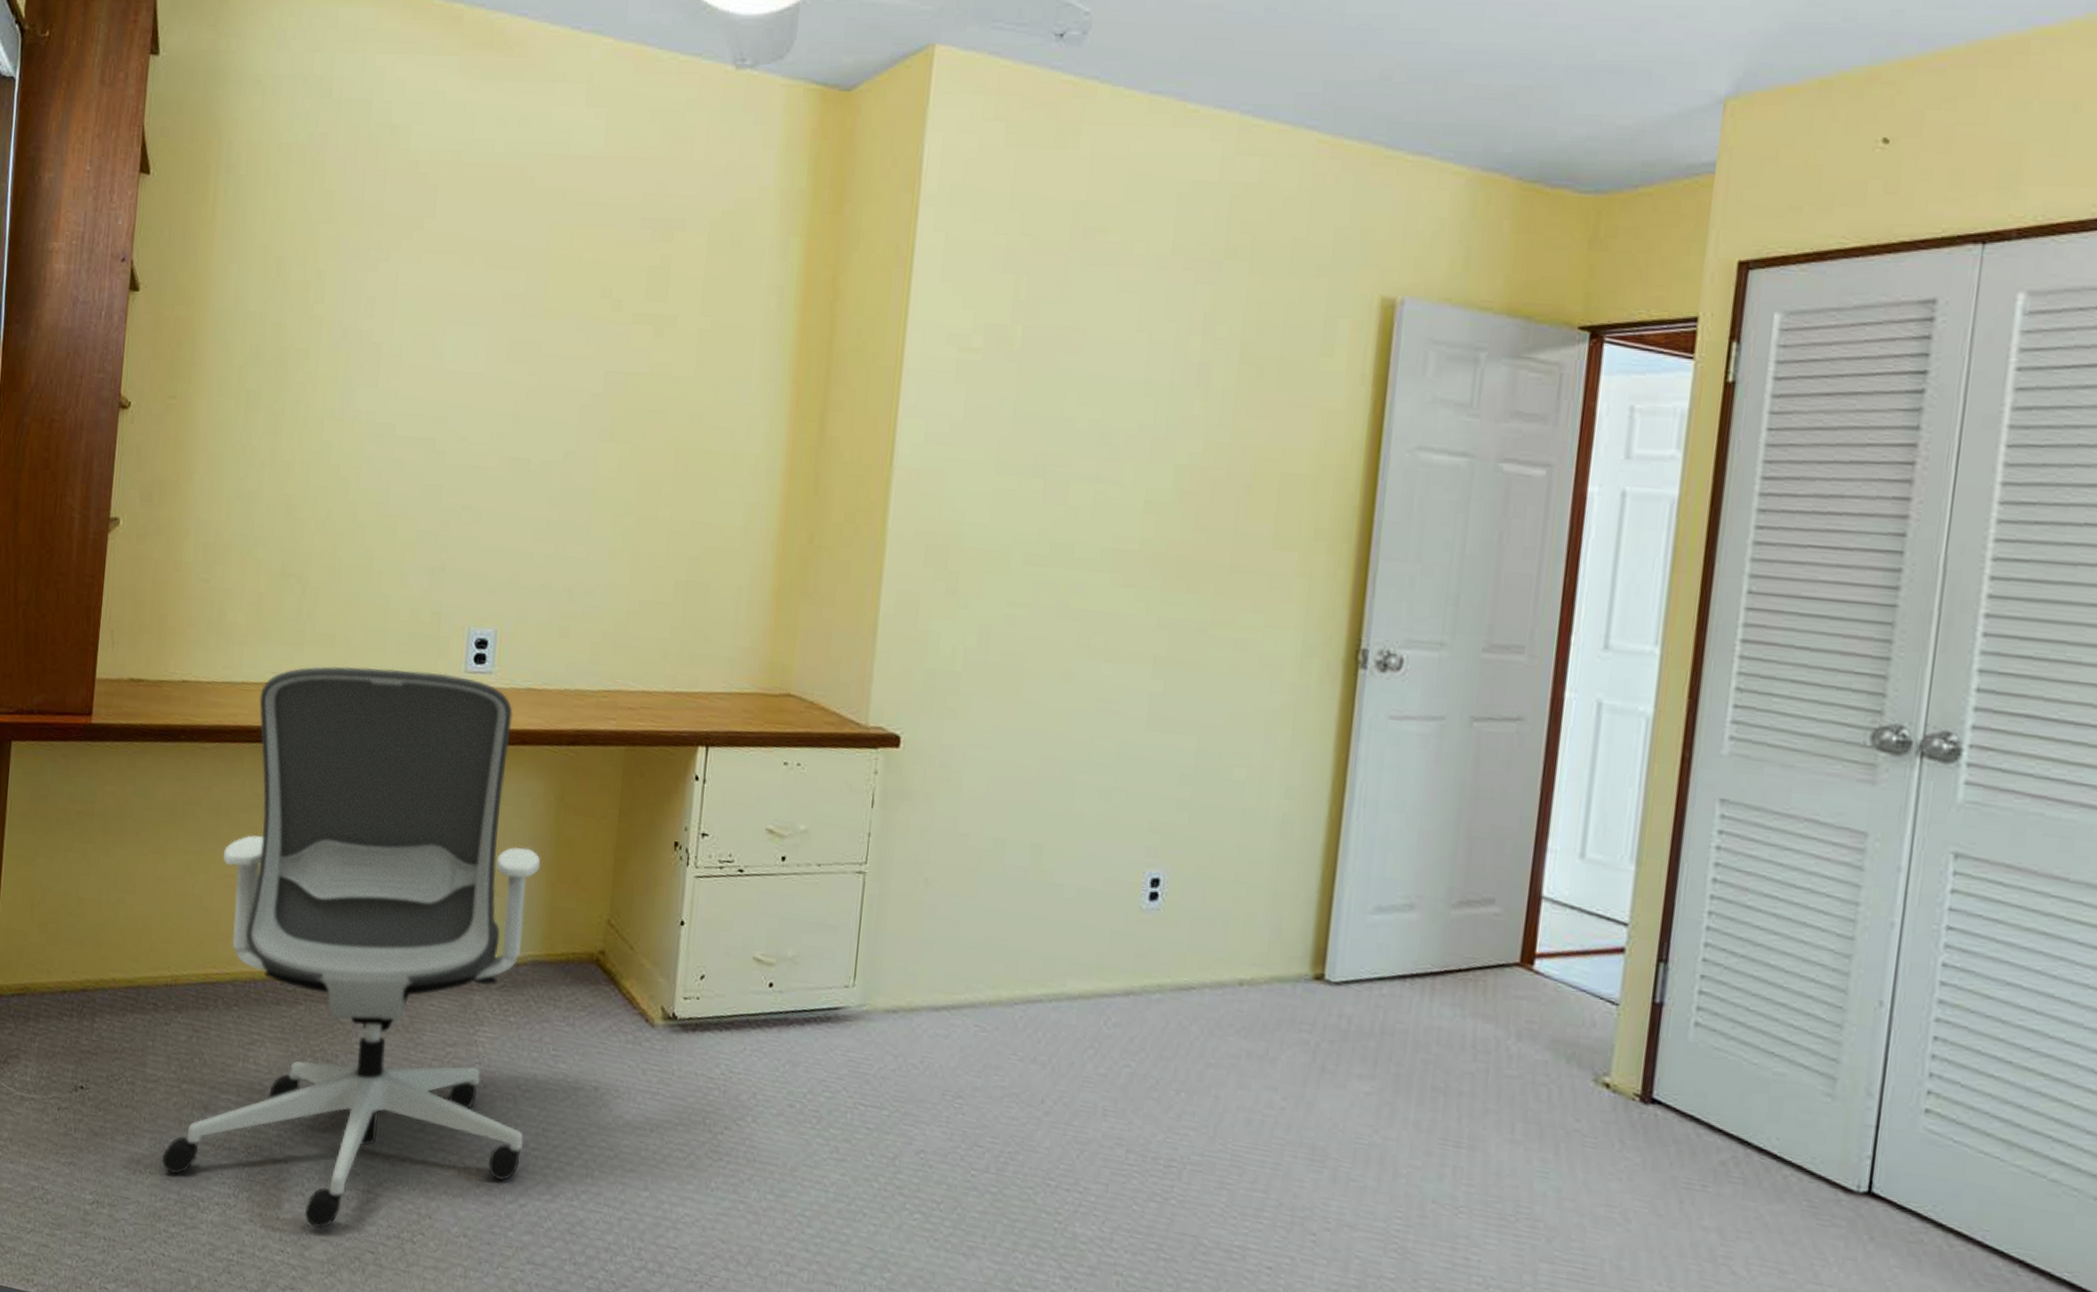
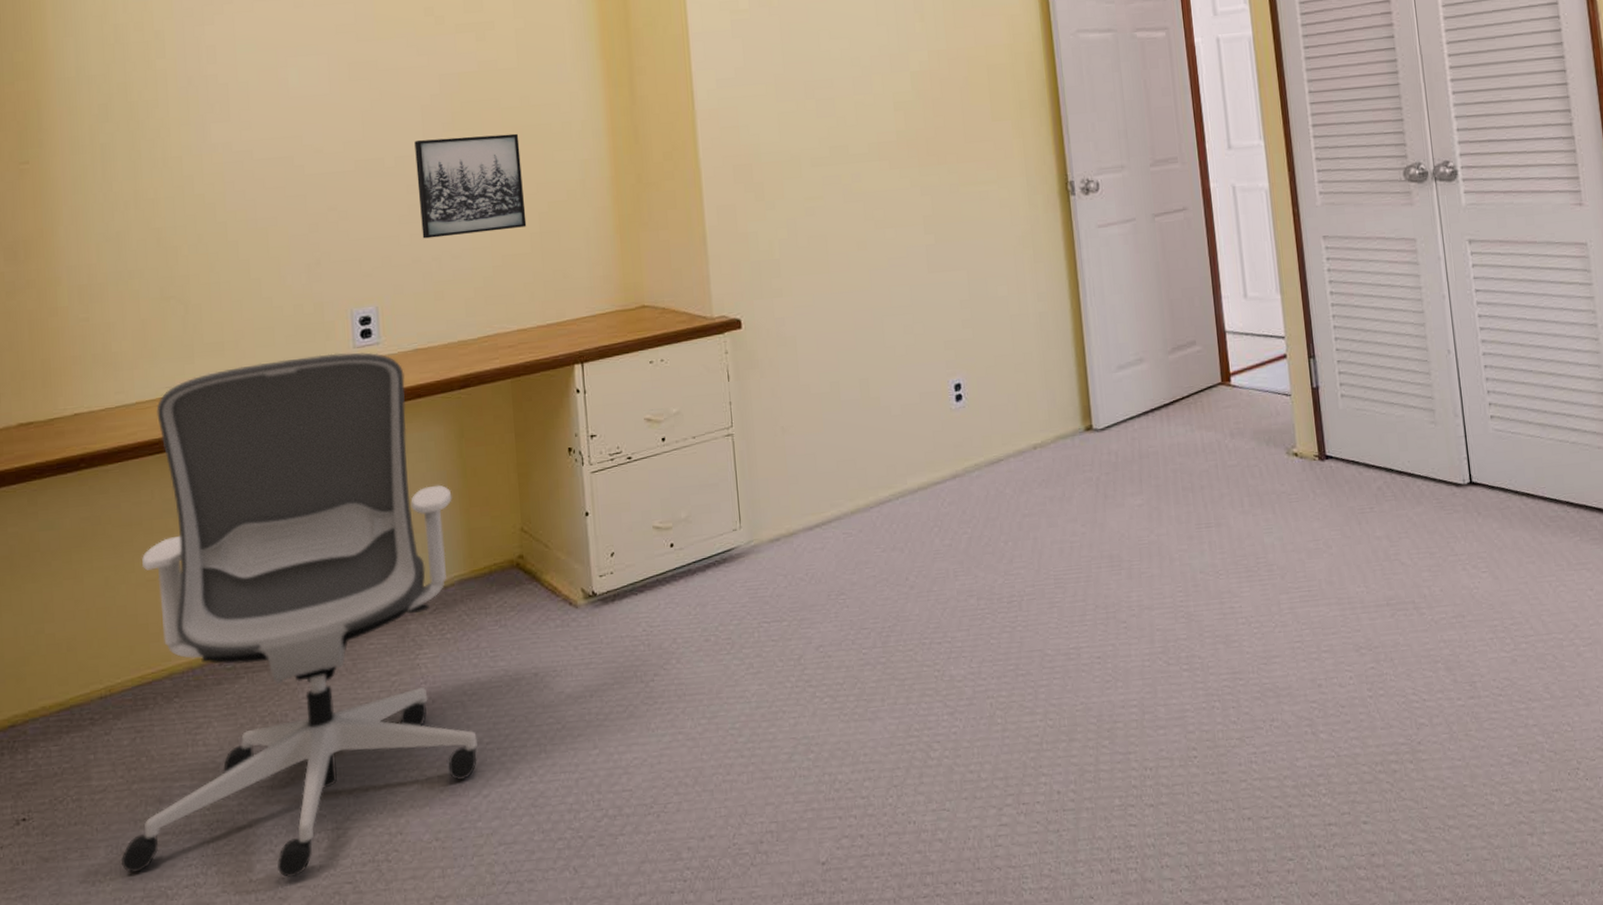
wall art: none [557,446,682,571] -> present [414,133,527,239]

